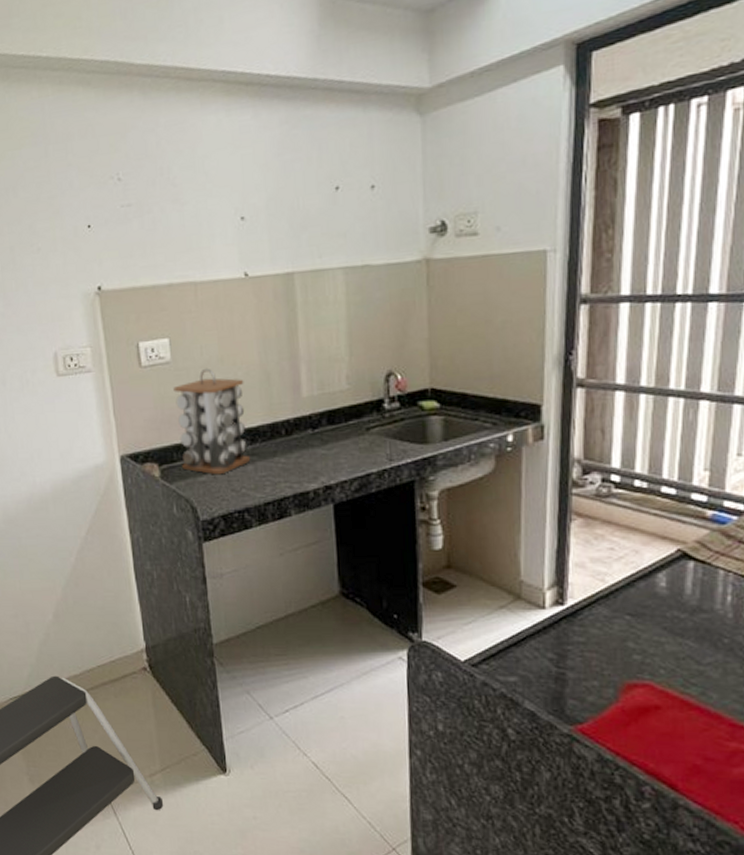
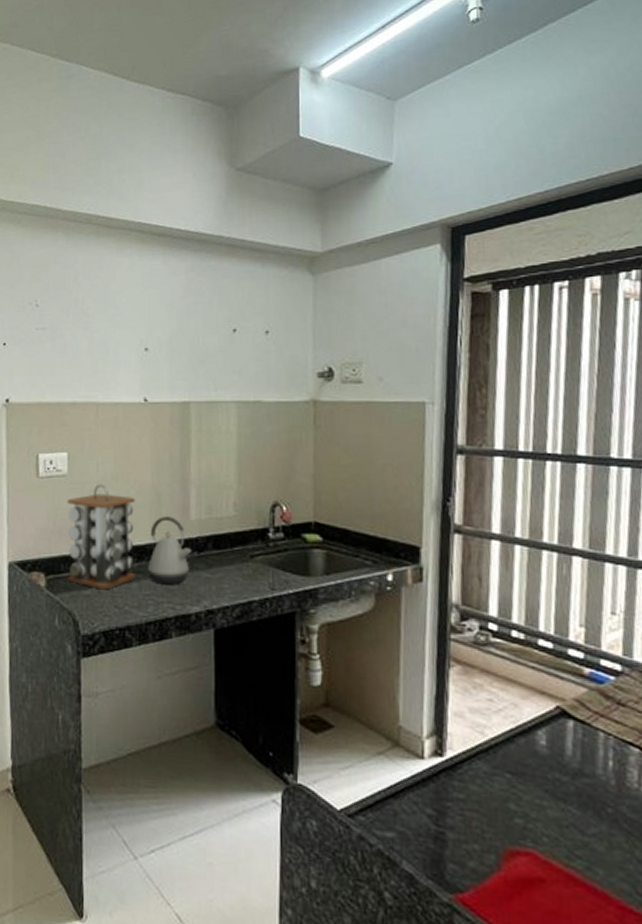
kettle: none [261,395,306,465] -> present [148,516,192,585]

